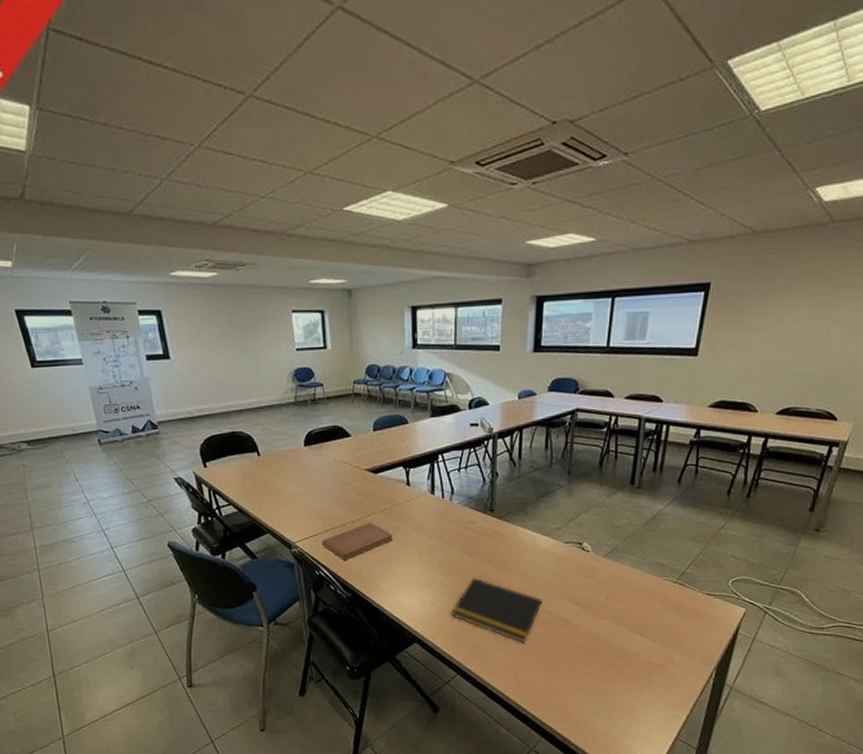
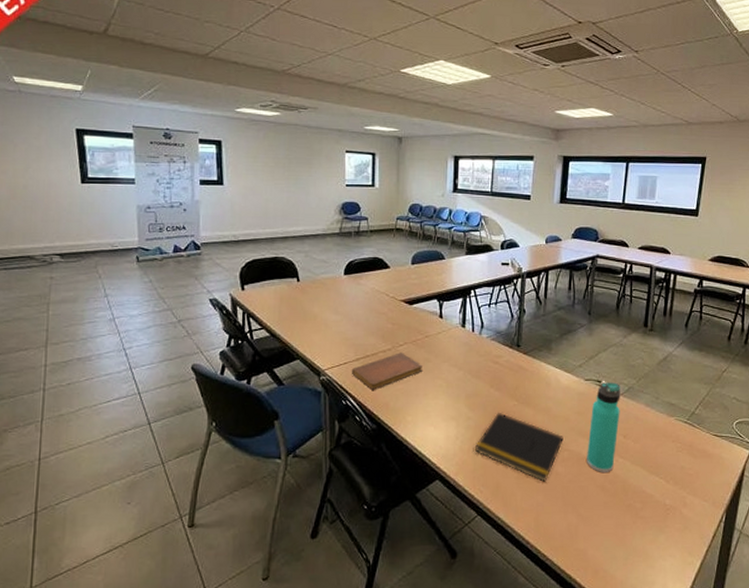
thermos bottle: none [567,544,604,633] -> present [587,382,620,472]

